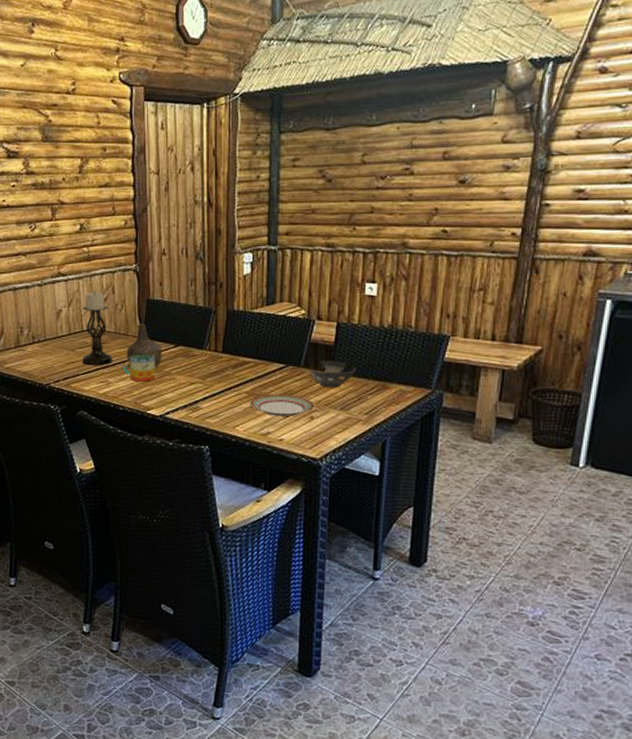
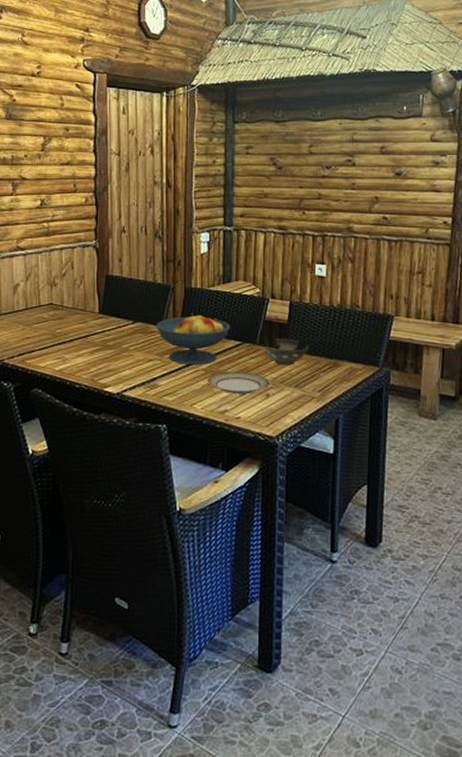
candle holder: present [82,290,113,366] -> none [38,265,71,342]
mug: present [123,353,155,382] -> none [81,329,113,358]
bottle: present [126,323,162,367] -> none [84,299,120,344]
fruit bowl: none [198,335,274,388] -> present [157,313,231,365]

